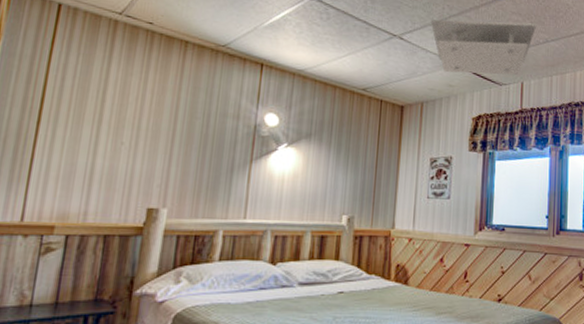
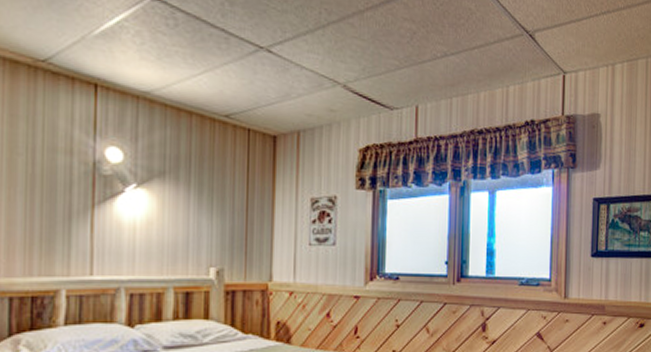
ceiling light: present [430,19,537,75] -> none [305,27,434,97]

